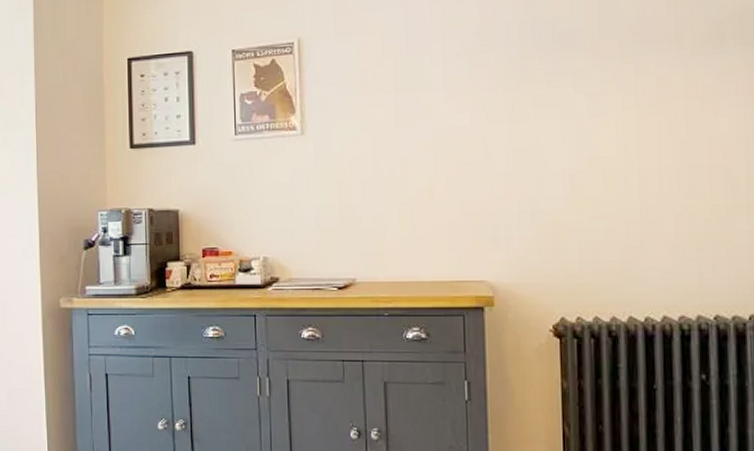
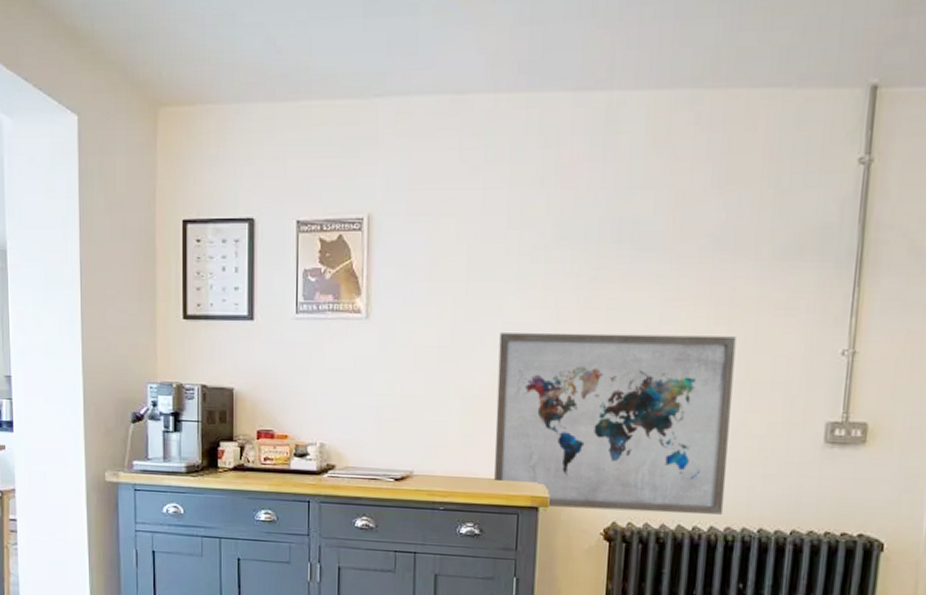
wall art: none [431,124,676,305] -> present [494,333,737,515]

